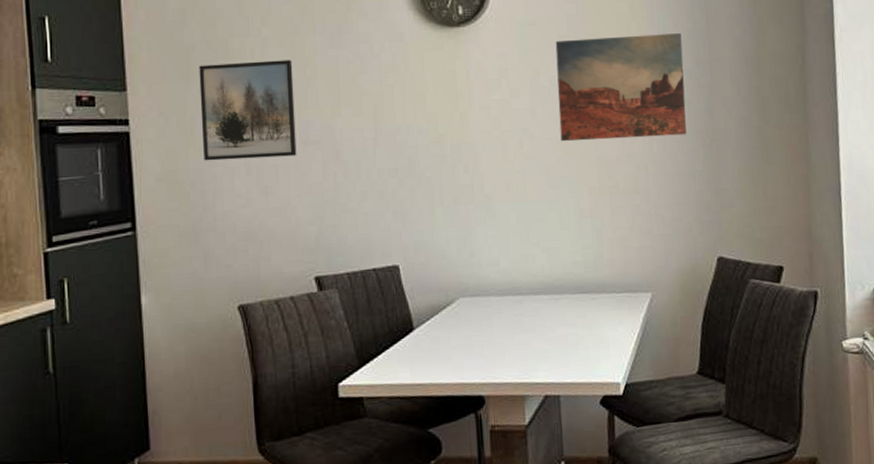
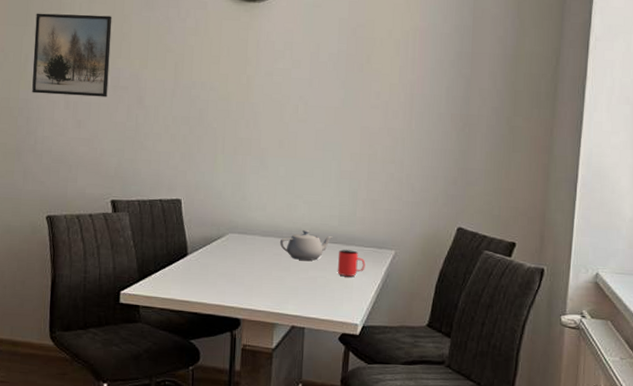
teapot: none [519,281,580,318] -> present [279,229,333,261]
wall art: present [555,33,687,142] -> none [331,23,449,117]
cup: none [588,298,621,330] -> present [337,249,366,276]

